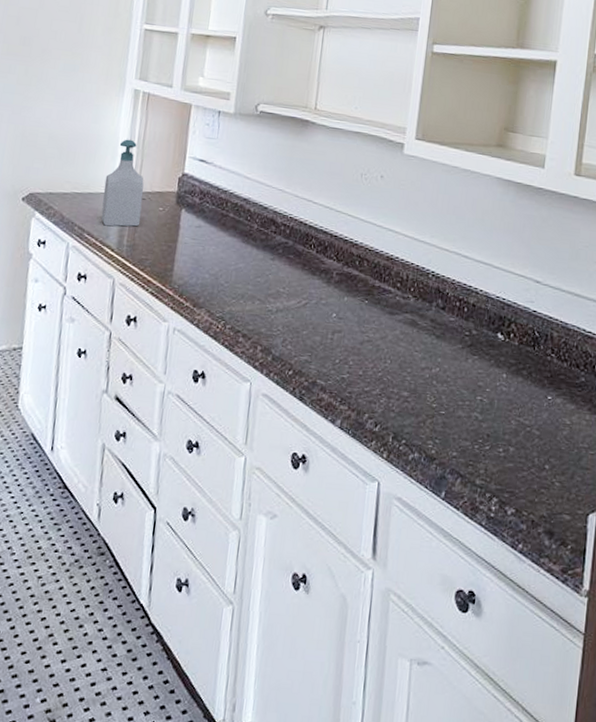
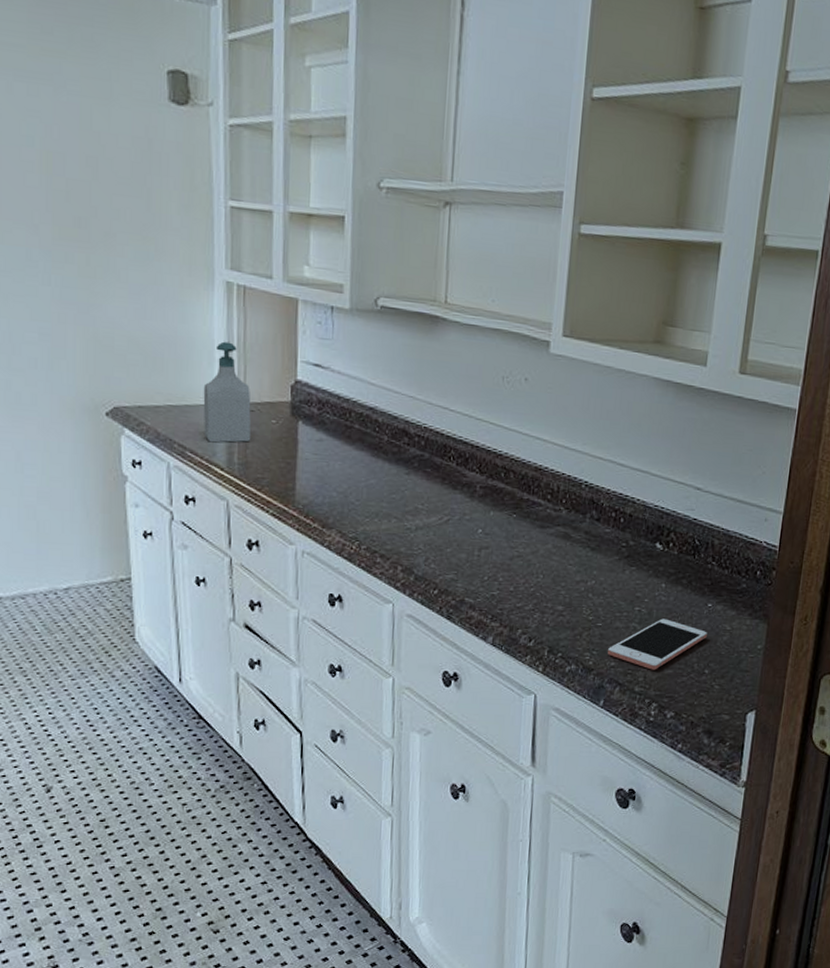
cell phone: none [450,409,547,463] -> present [608,618,707,670]

